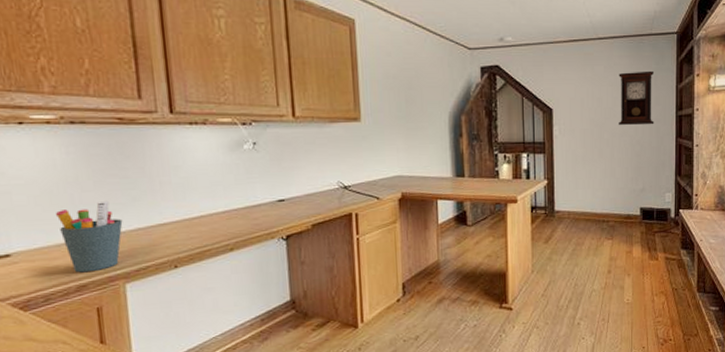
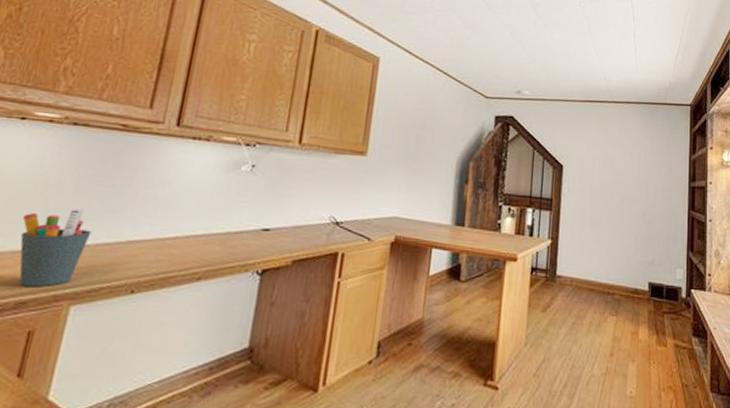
pendulum clock: present [619,70,655,125] -> none [630,137,668,194]

